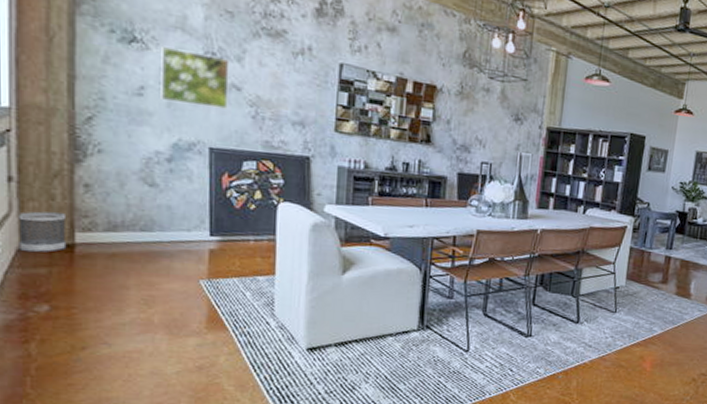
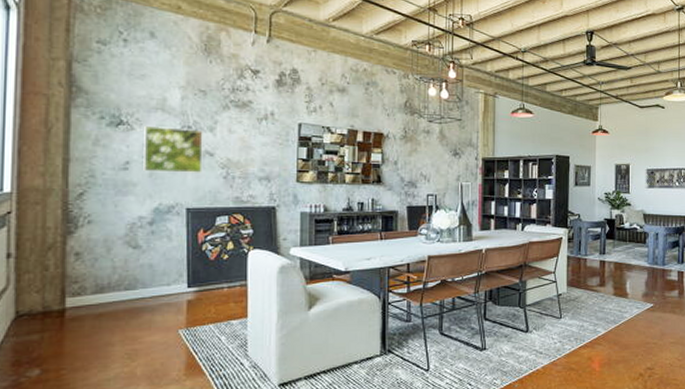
wastebasket: present [18,211,67,253] -> none [14,282,59,321]

